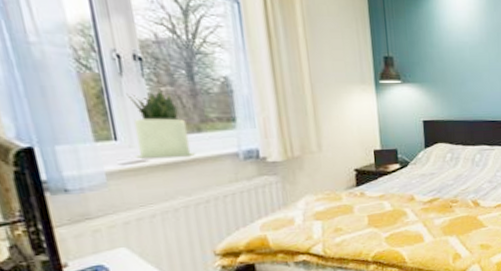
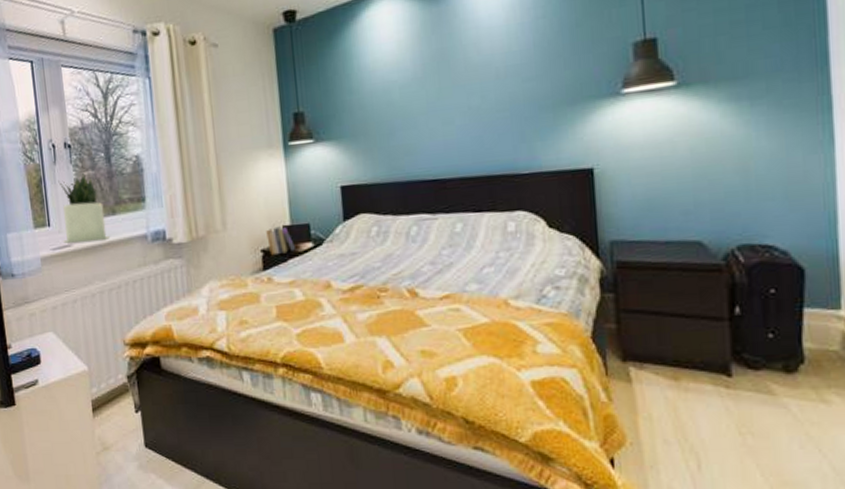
books: none [359,150,385,175] -> present [266,226,295,256]

